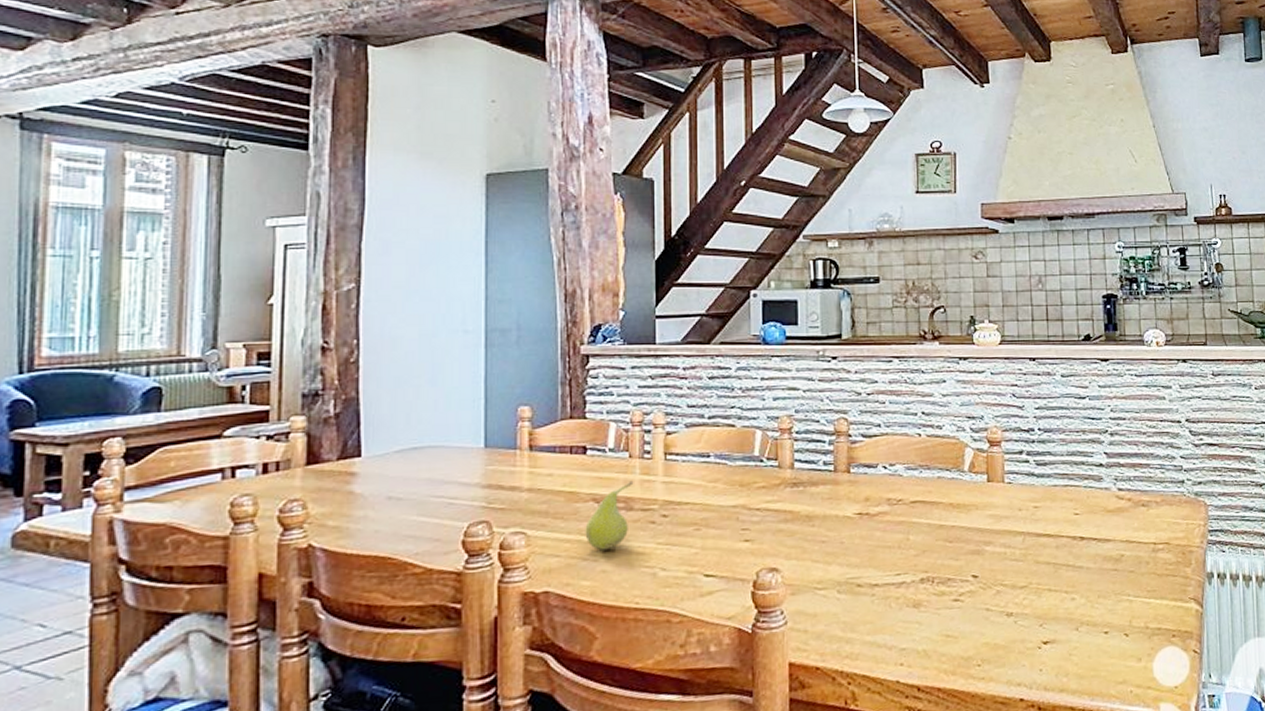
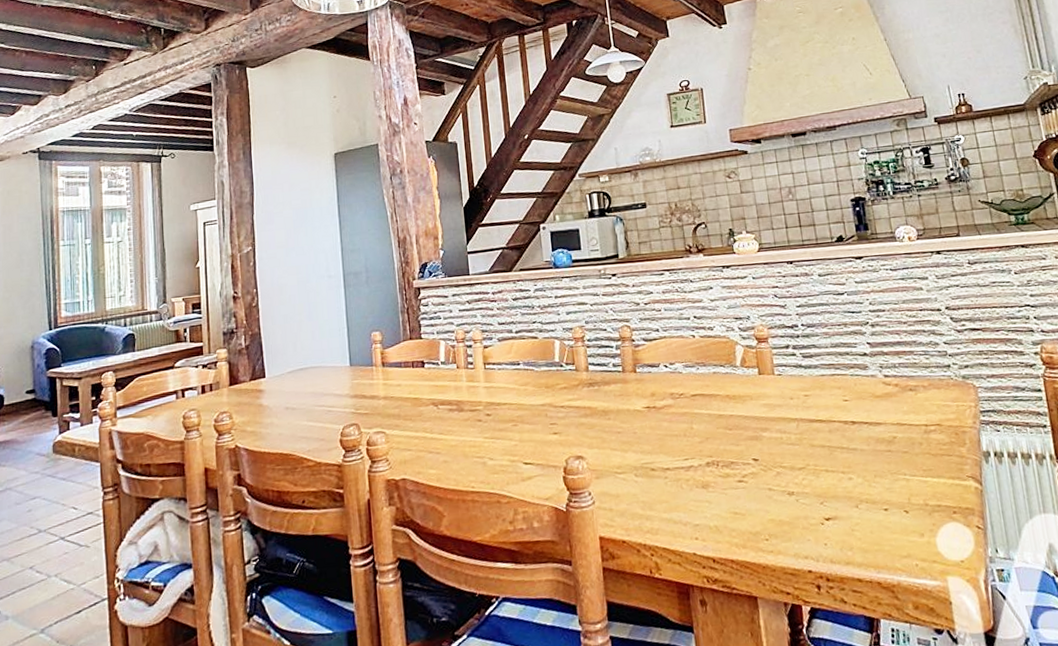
fruit: present [585,480,634,551] -> none [428,387,462,445]

